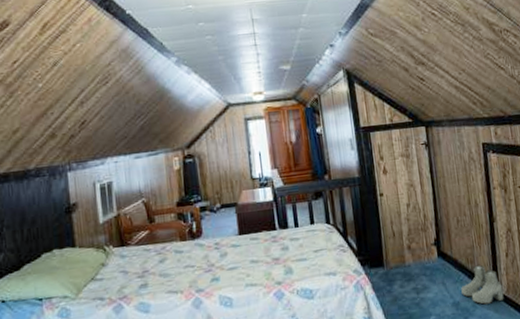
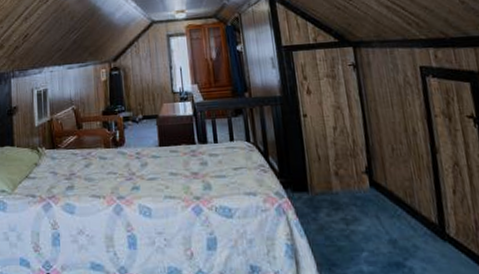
boots: present [461,264,504,305] -> none [398,200,453,246]

